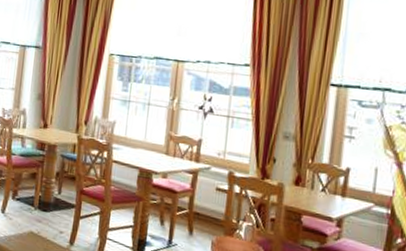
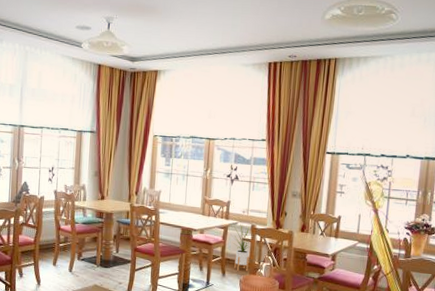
house plant: none [204,167,228,231] -> present [233,222,251,271]

